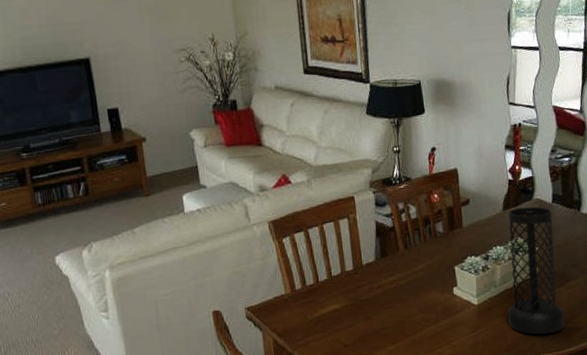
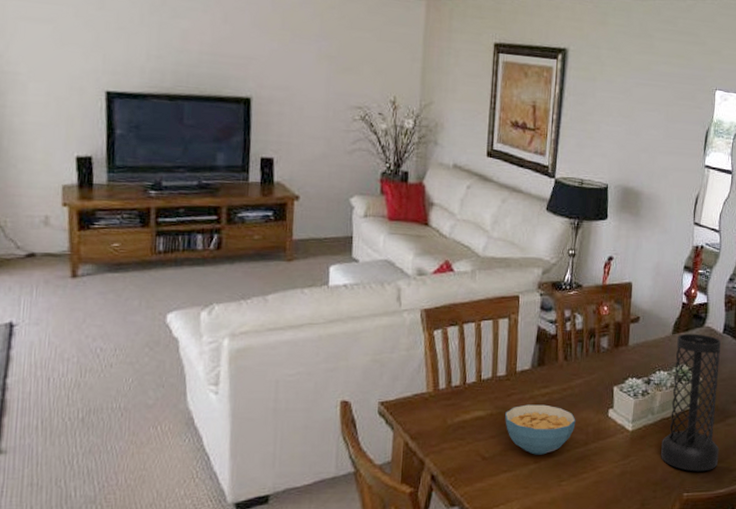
cereal bowl: none [358,291,424,337] -> present [505,404,576,455]

